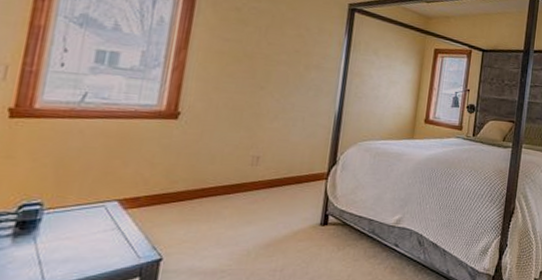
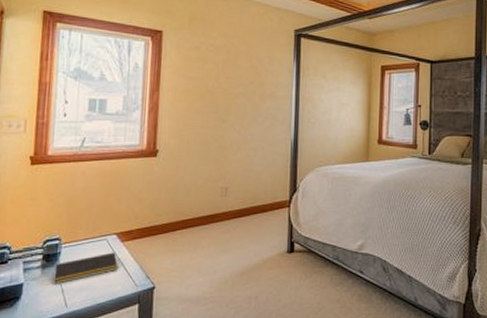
notepad: none [28,220,118,255] -> present [54,252,118,284]

